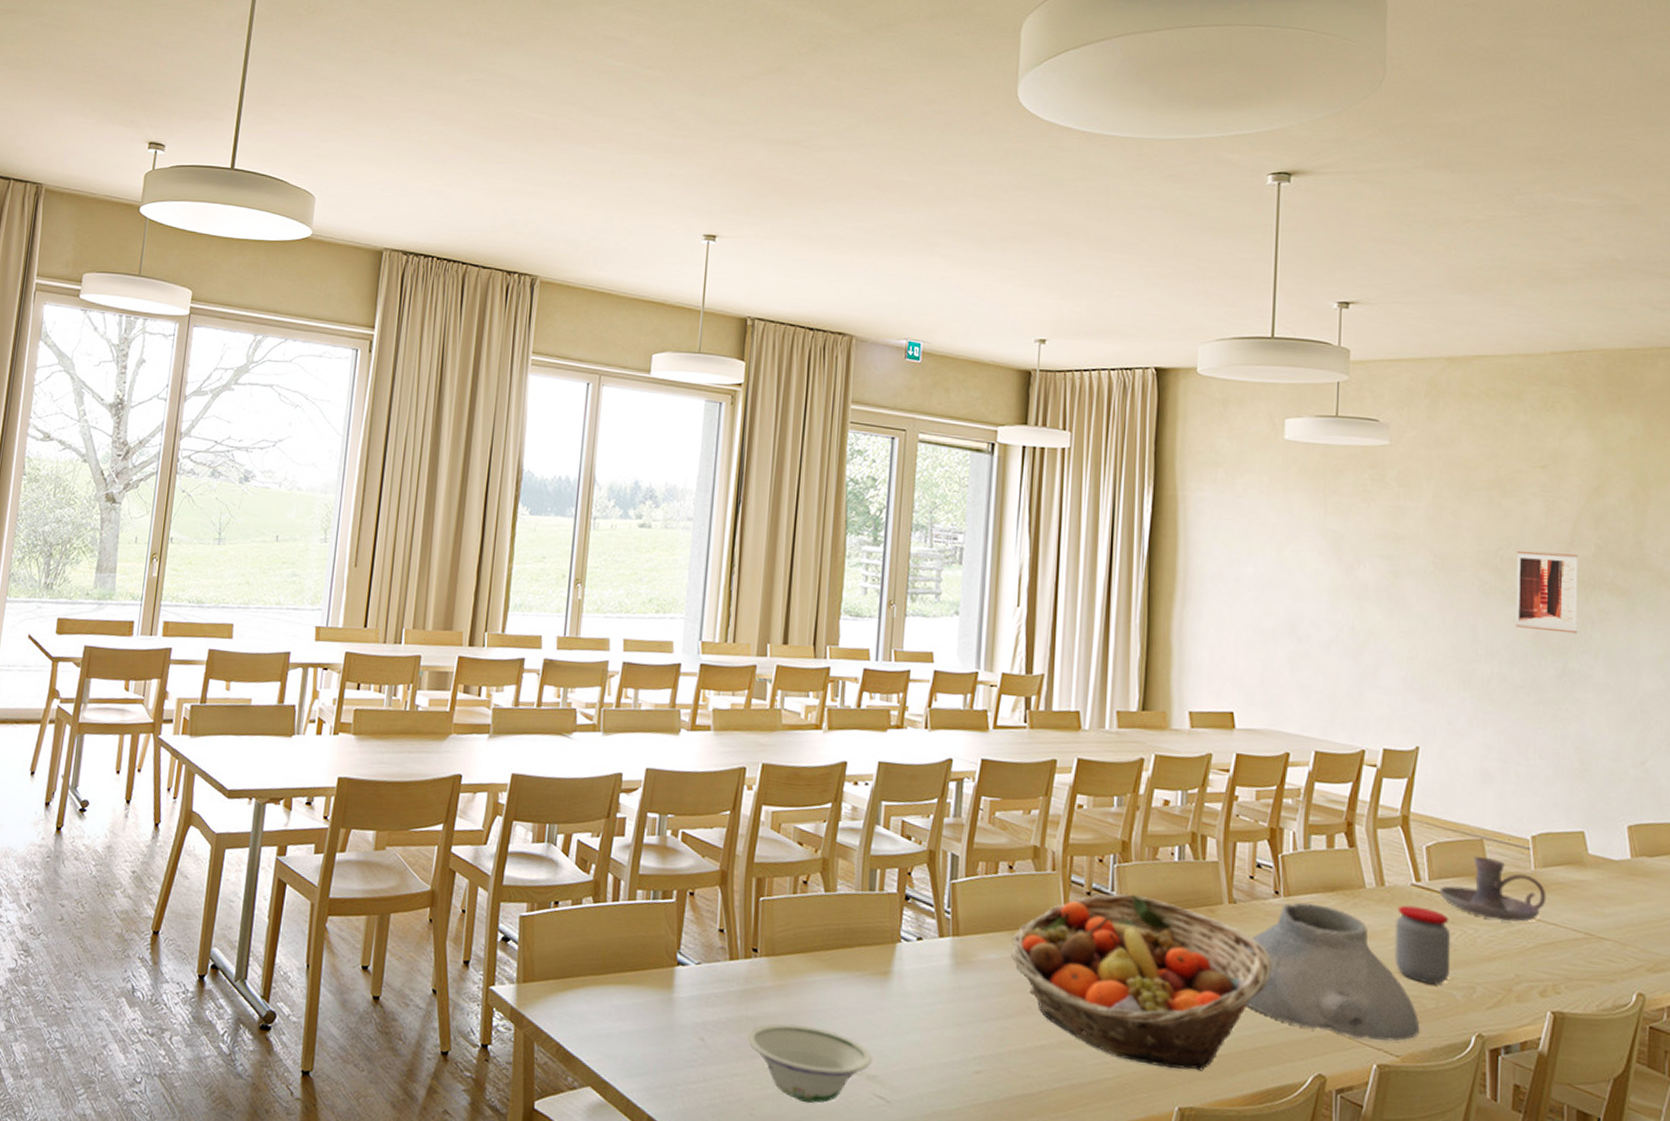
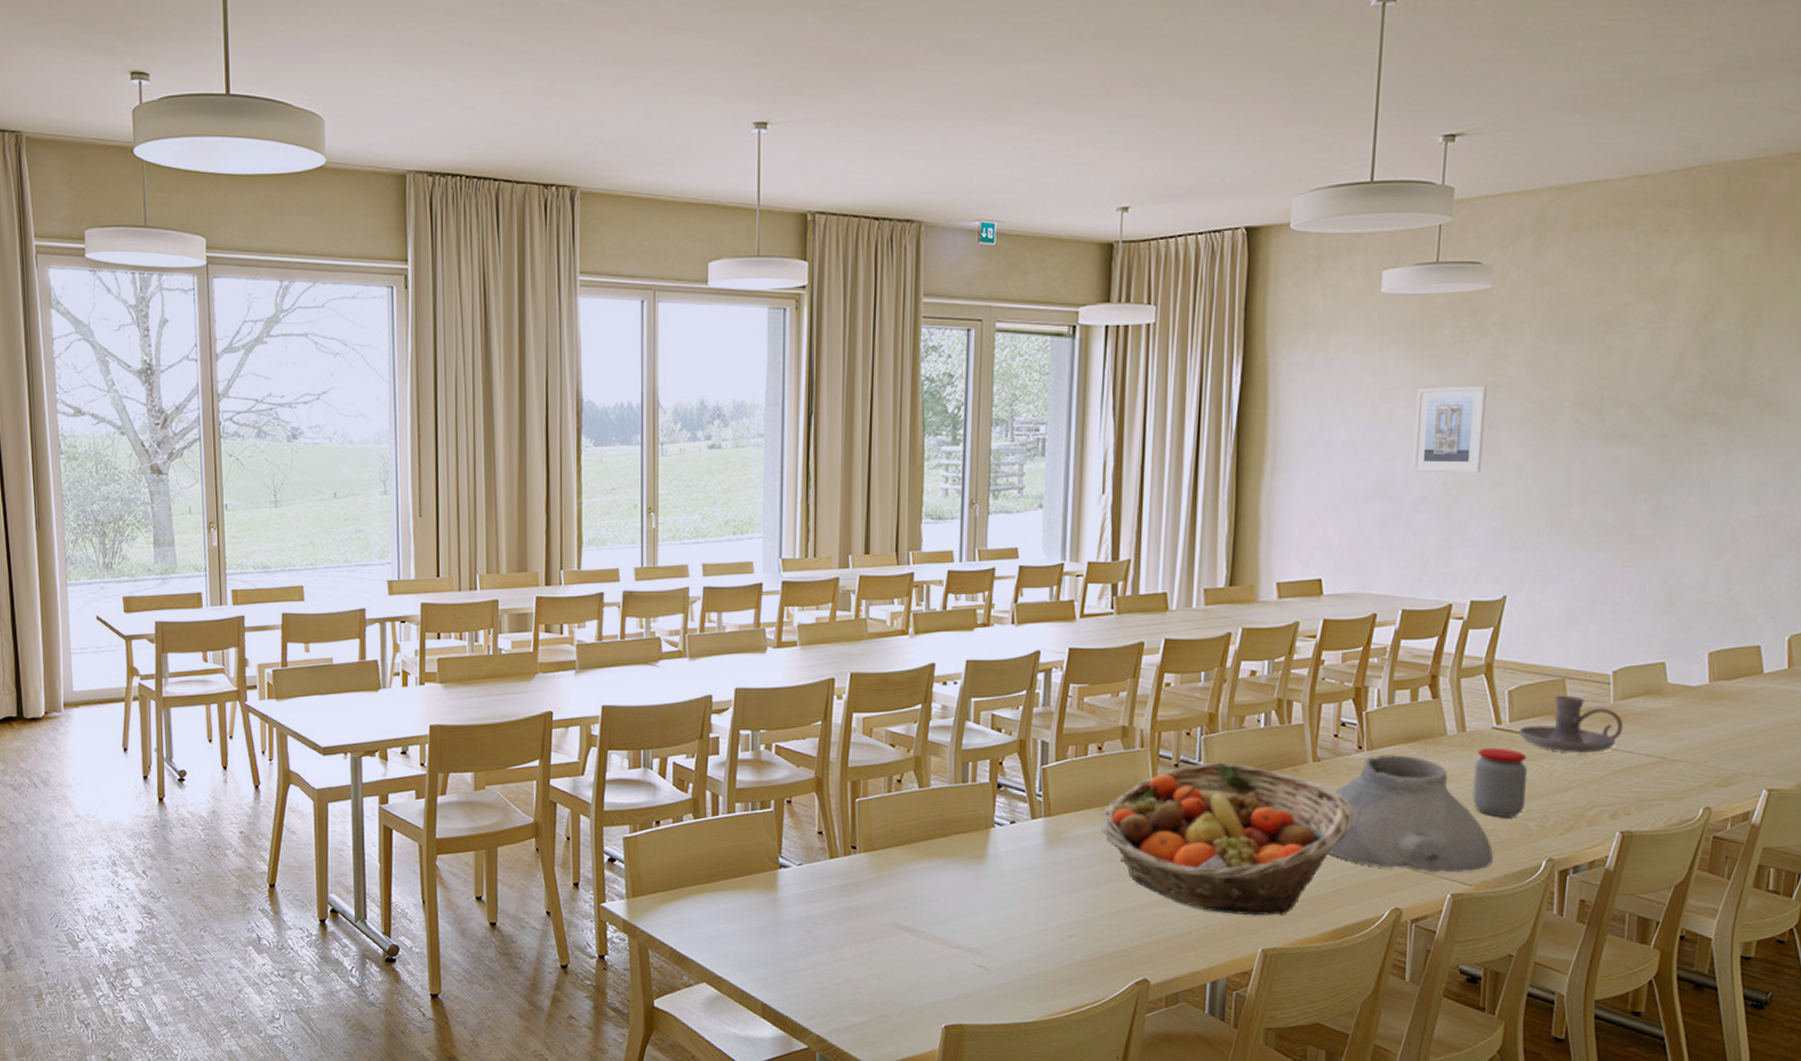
bowl: present [746,1023,873,1104] -> none [850,909,972,978]
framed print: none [1319,532,1389,620] -> present [1411,386,1487,473]
wall art: present [1515,550,1578,634] -> none [1611,387,1681,469]

